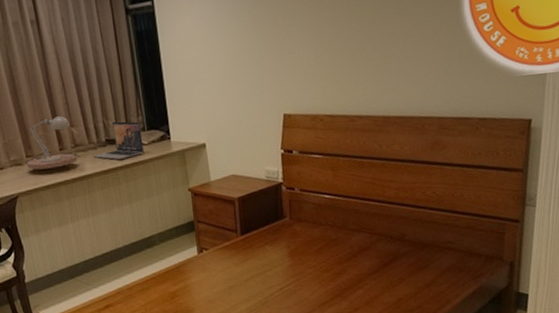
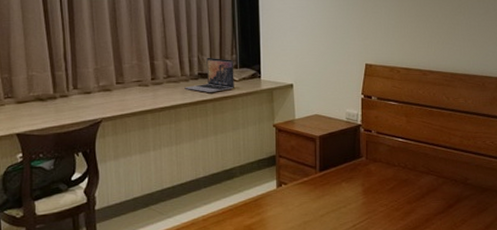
desk lamp: present [25,116,81,170] -> none [114,48,172,97]

